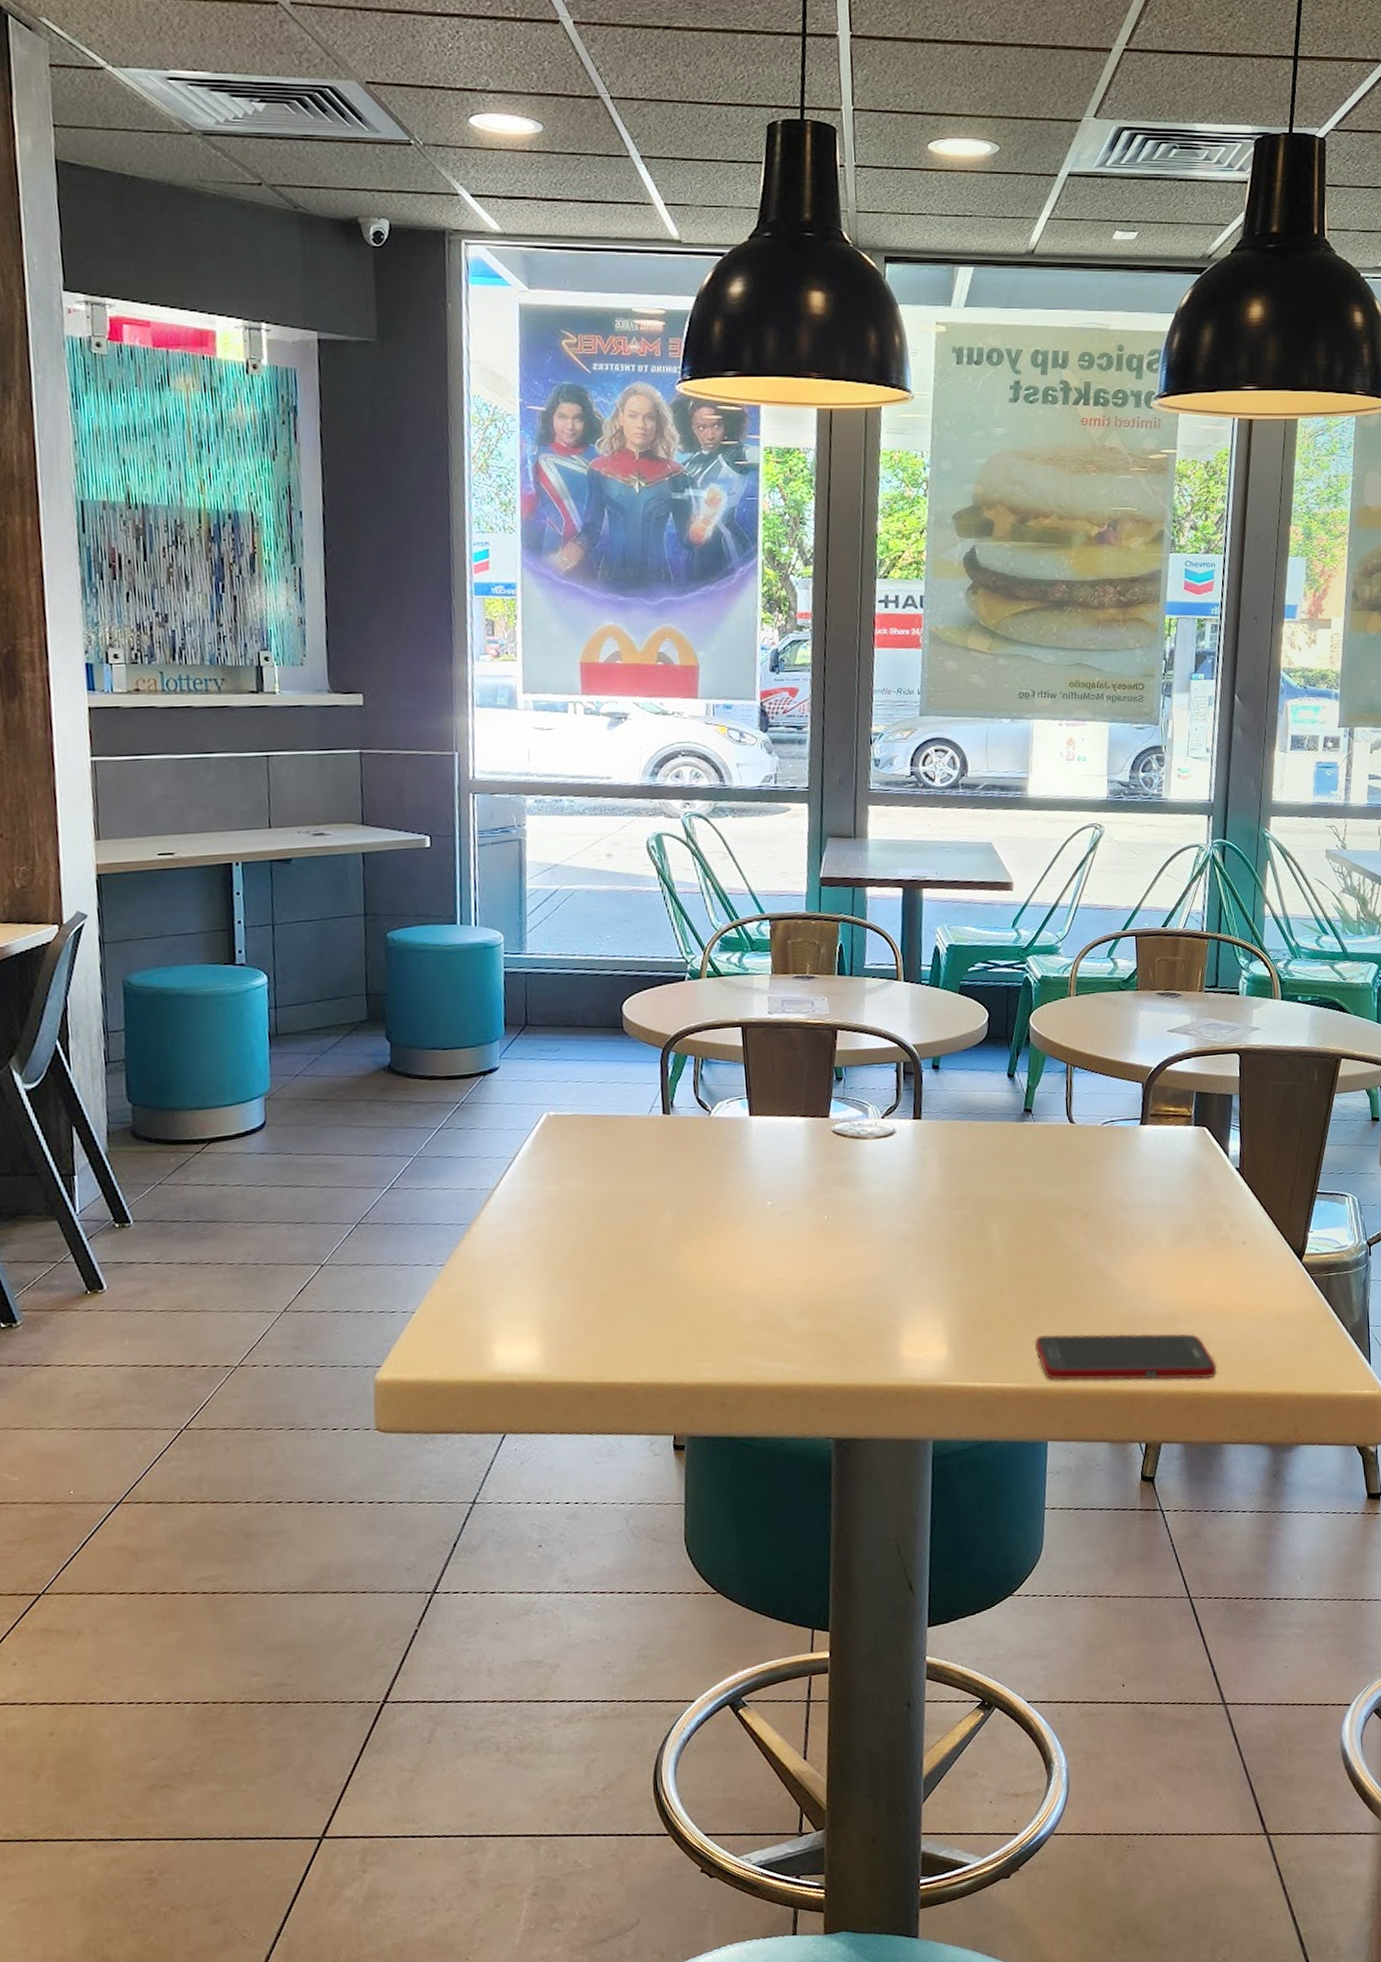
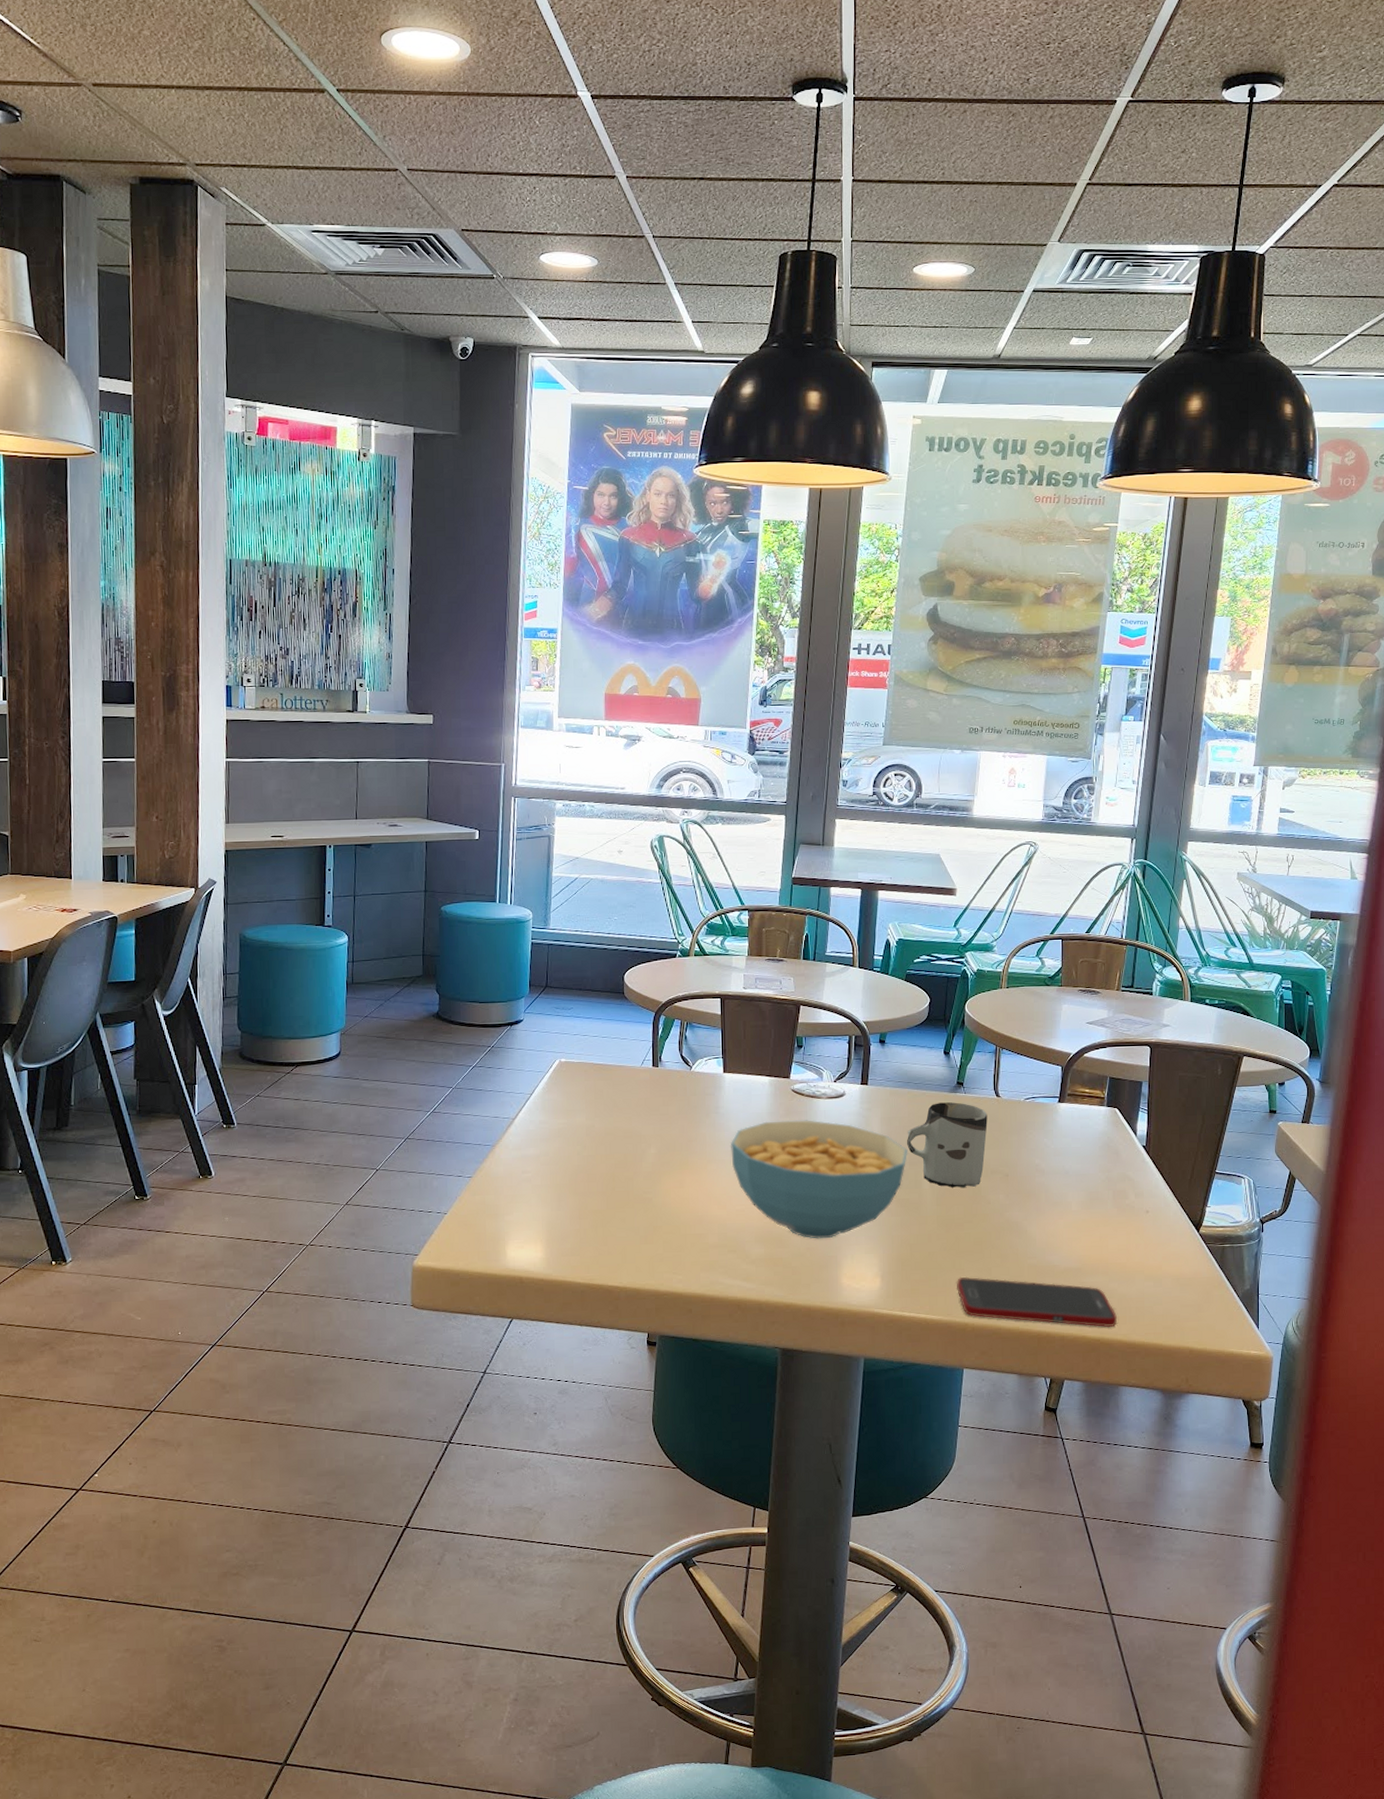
cereal bowl: none [761,1165,973,1306] -> present [730,1120,908,1239]
cup: none [969,1132,1062,1233] -> present [906,1102,988,1188]

